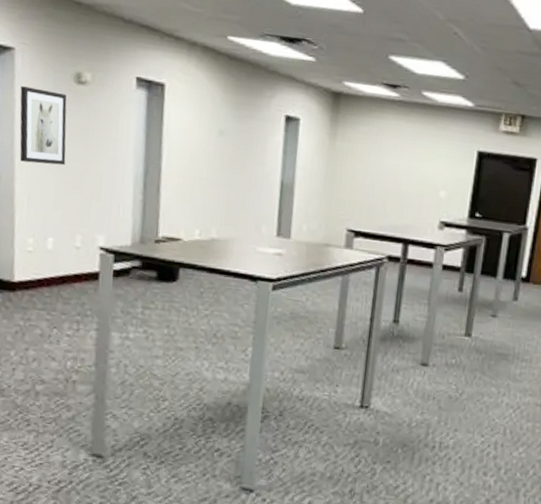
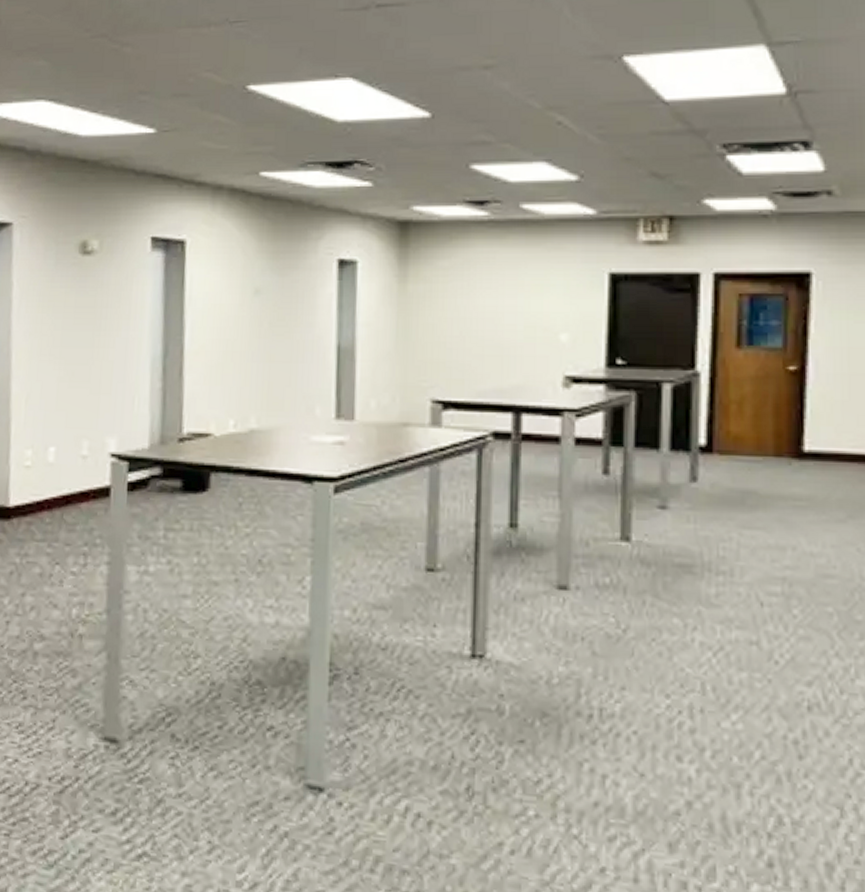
wall art: present [19,86,67,166] -> none [17,266,71,356]

